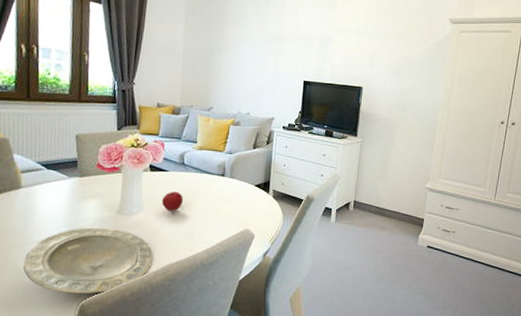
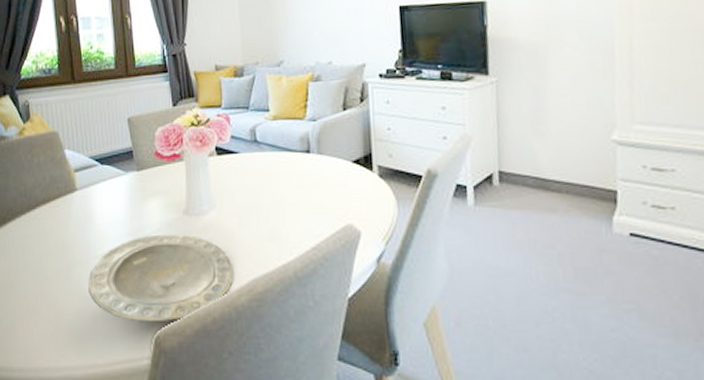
apple: present [161,192,183,212] -> none [235,180,261,207]

